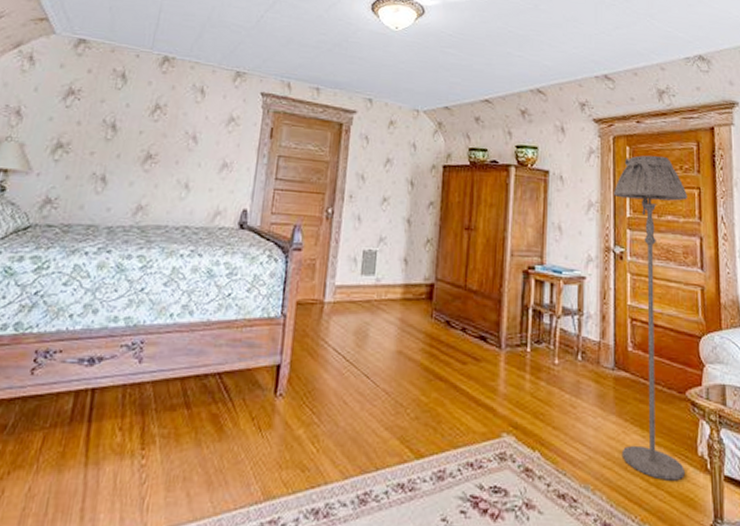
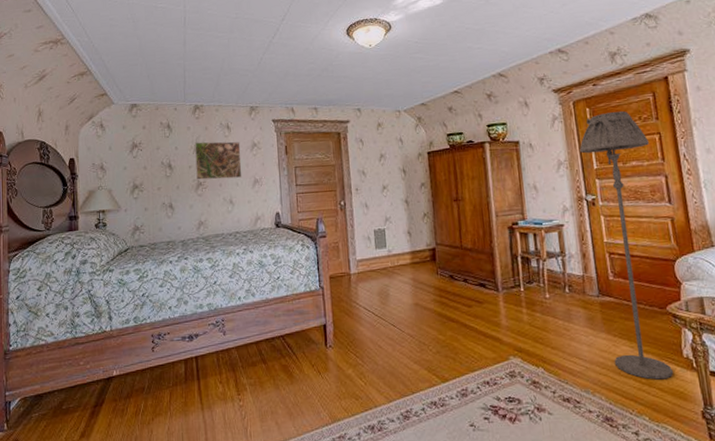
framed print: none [146,102,214,157] -> present [195,141,242,180]

